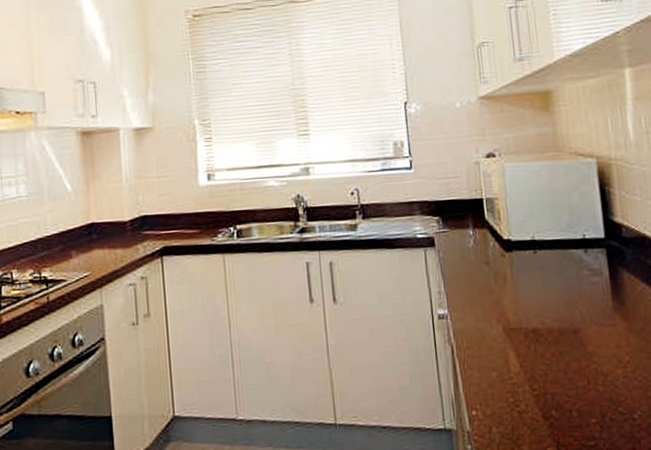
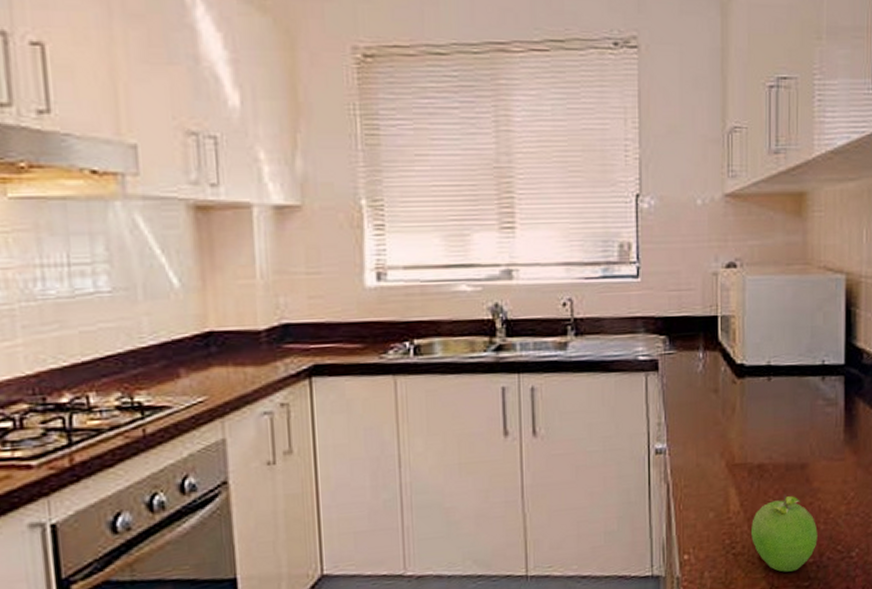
fruit: none [532,357,598,431] -> present [750,494,818,572]

